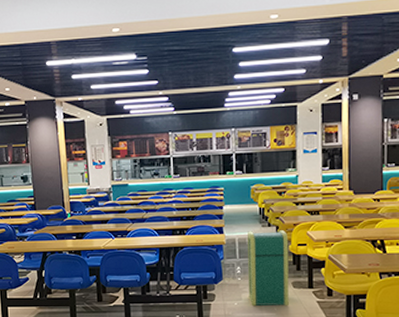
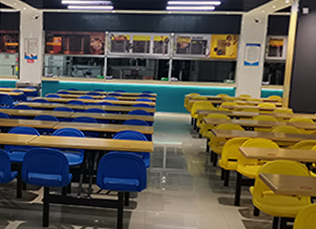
trash can: present [248,230,289,306] -> none [171,141,219,221]

